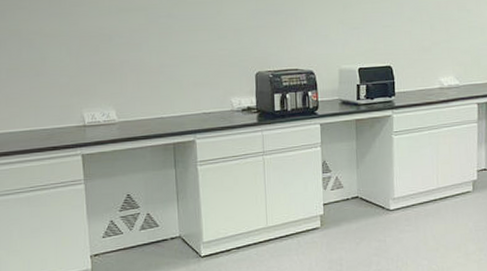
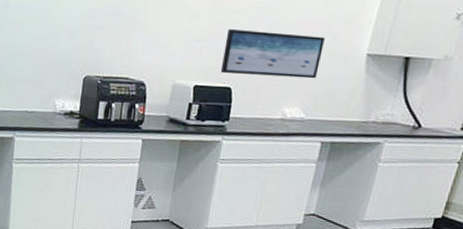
wall art: none [378,13,462,55] -> present [220,29,325,79]

